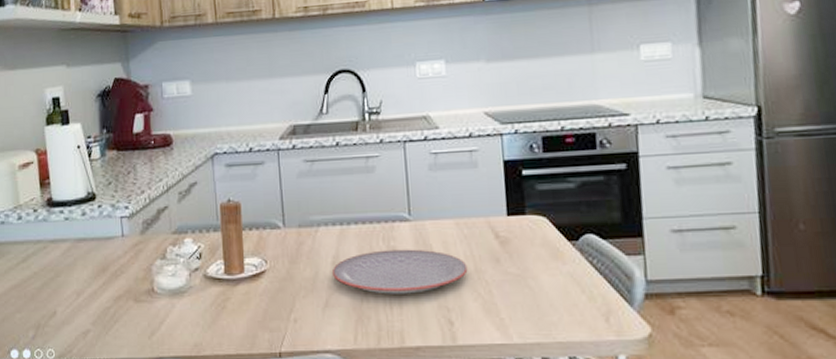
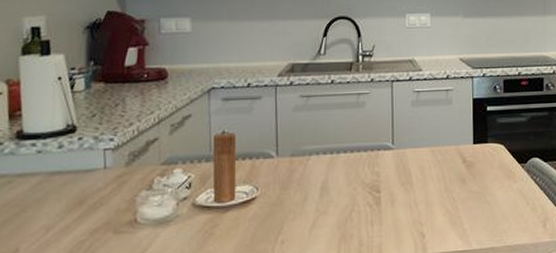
plate: present [333,249,468,294] -> none [321,173,439,214]

